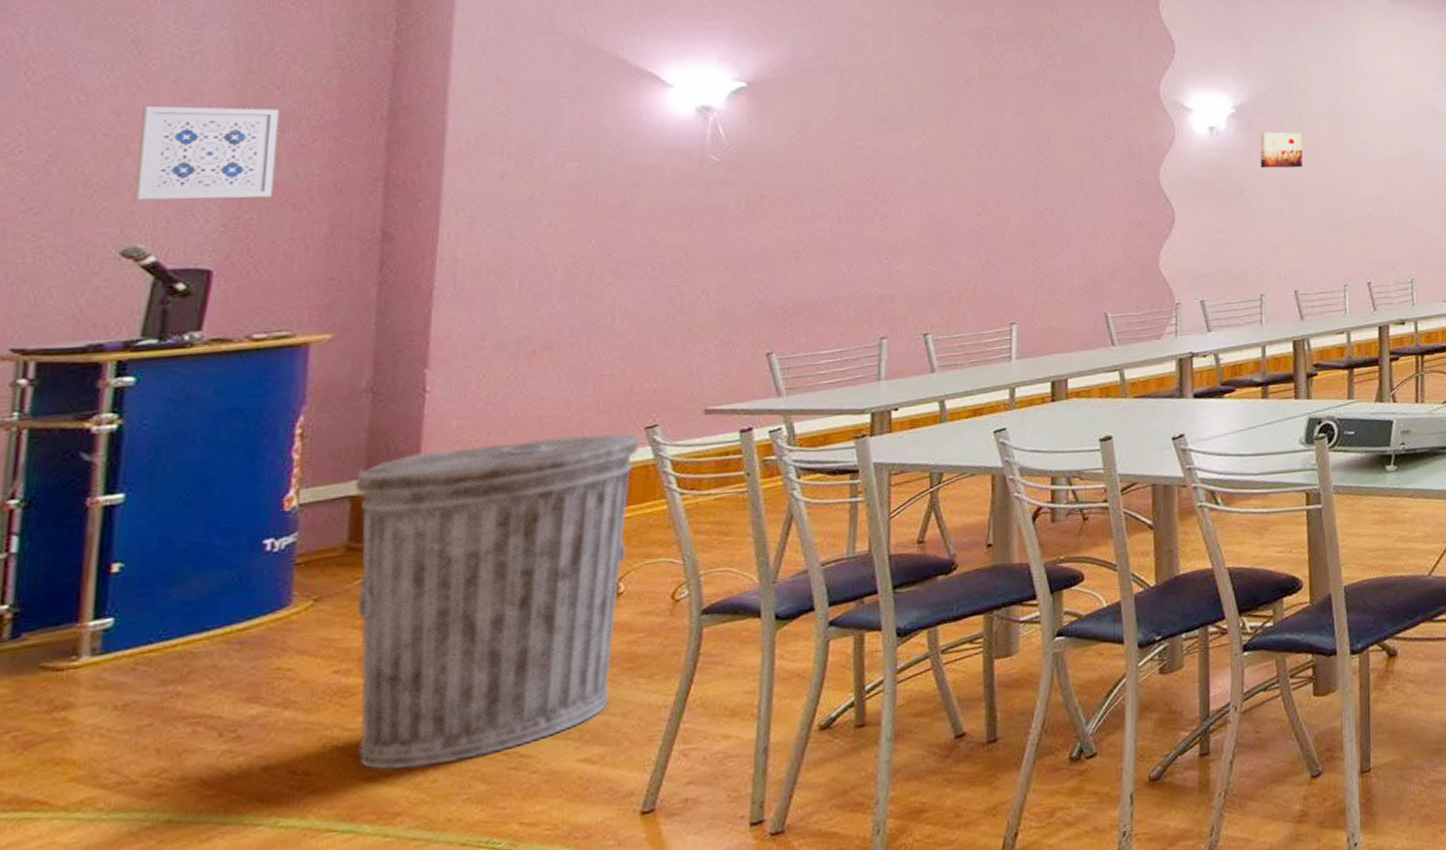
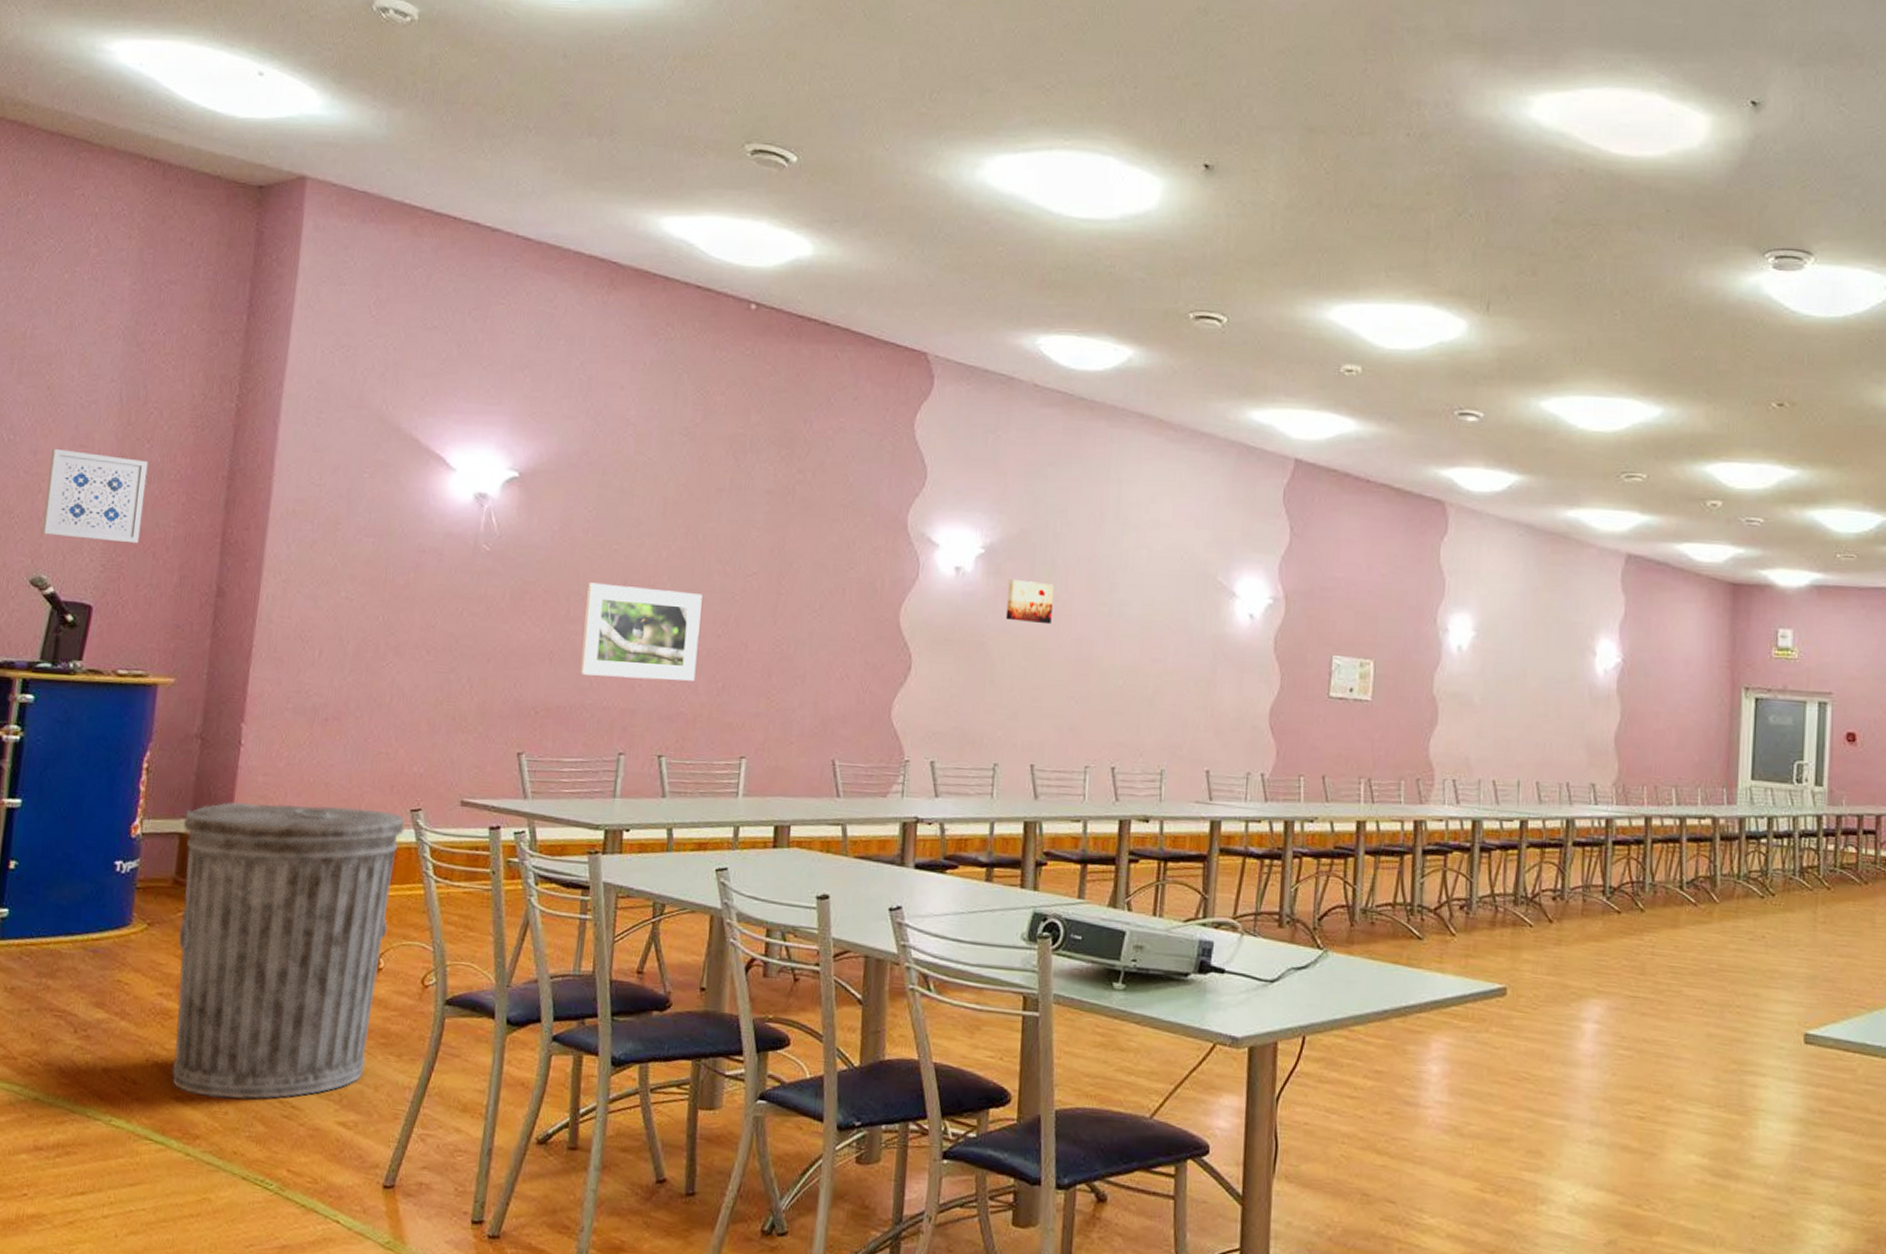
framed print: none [831,177,958,268] -> present [580,582,703,681]

